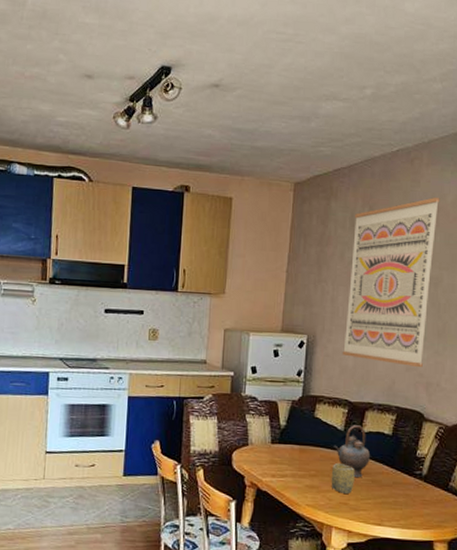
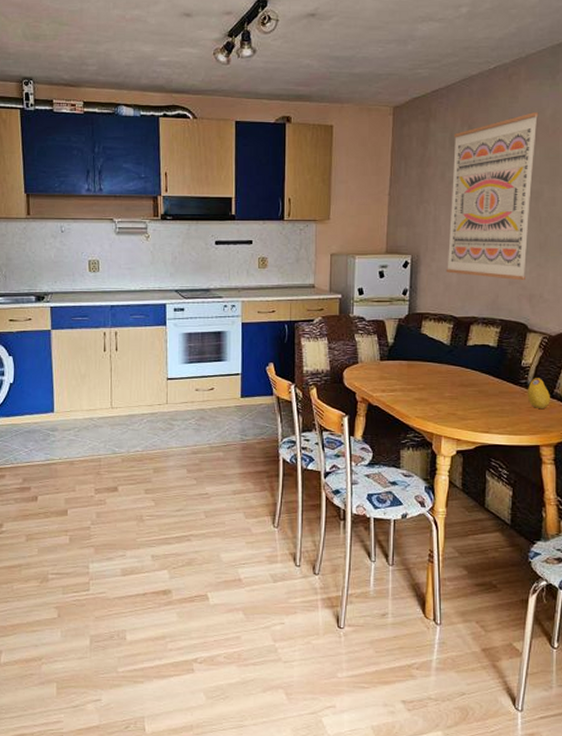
cup: present [331,462,355,495] -> none [439,375,462,406]
teapot: present [333,425,371,478] -> none [440,339,477,389]
fruit: none [421,469,446,502] -> present [527,378,551,408]

